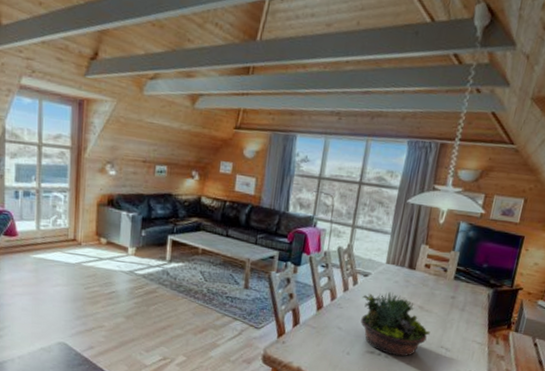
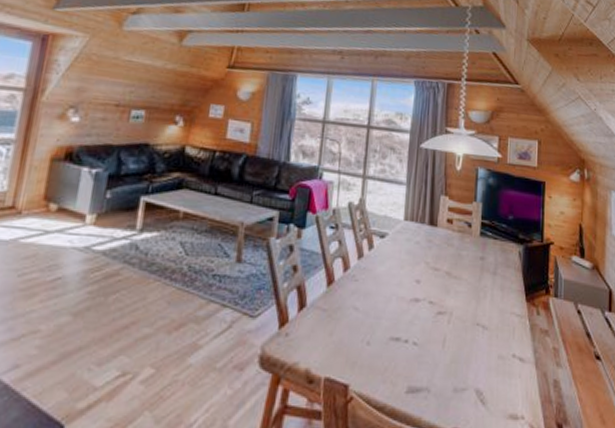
succulent planter: present [360,292,430,357] -> none [380,256,462,342]

